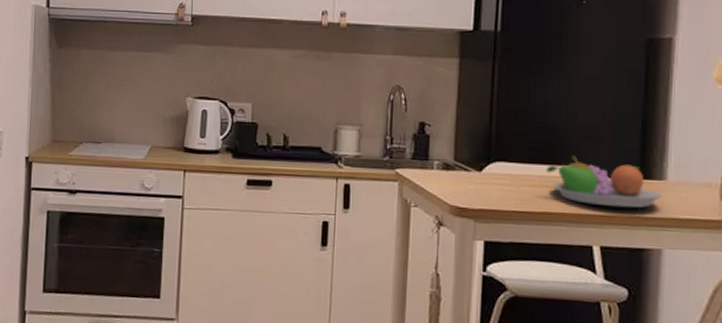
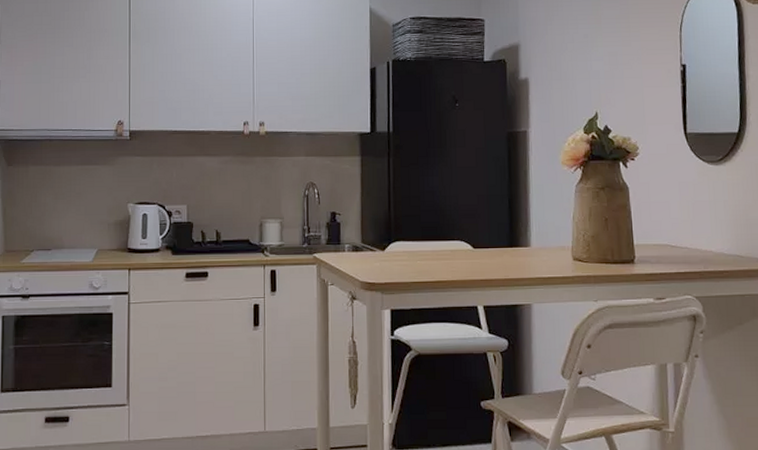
fruit bowl: present [545,154,663,208] -> none [436,231,529,272]

